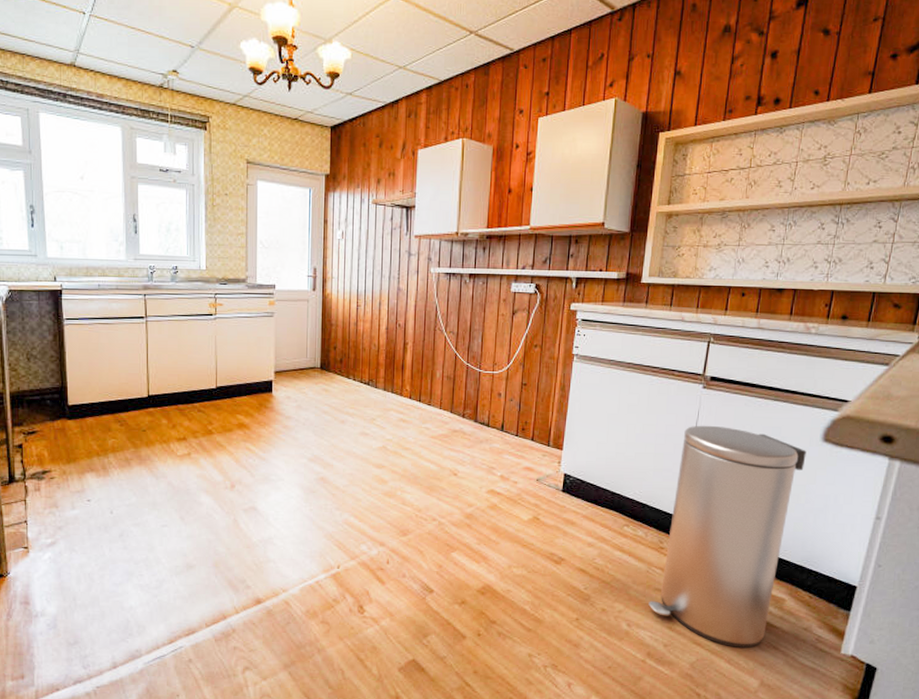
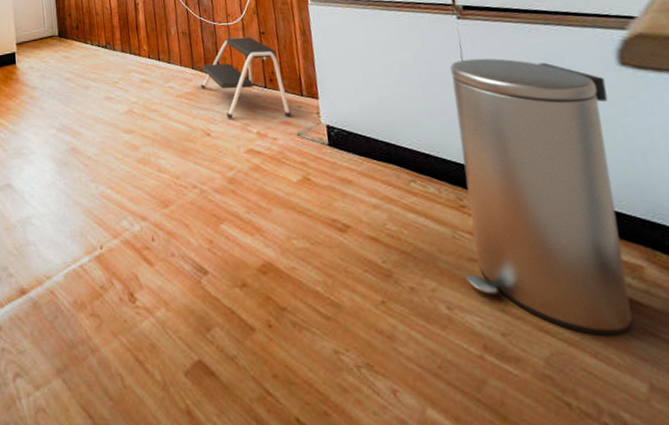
step stool: none [456,386,535,464] -> present [201,37,291,119]

